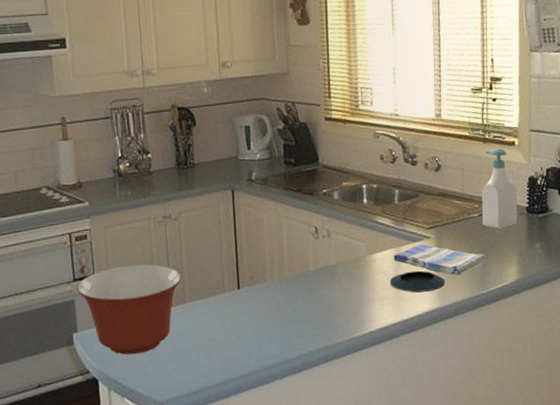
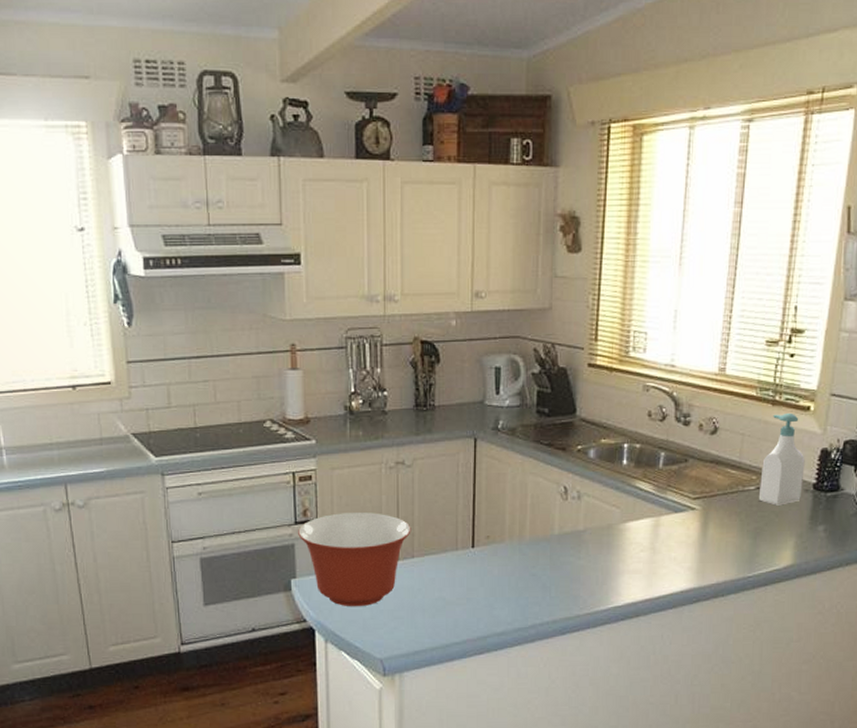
saucer: present [389,270,445,293] -> none [643,544,707,569]
dish towel: present [393,244,487,275] -> none [650,516,759,554]

